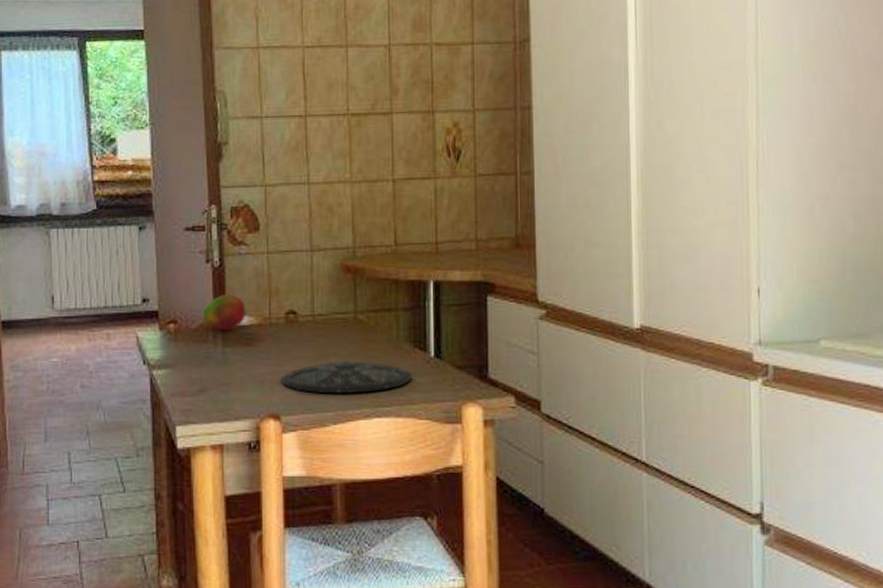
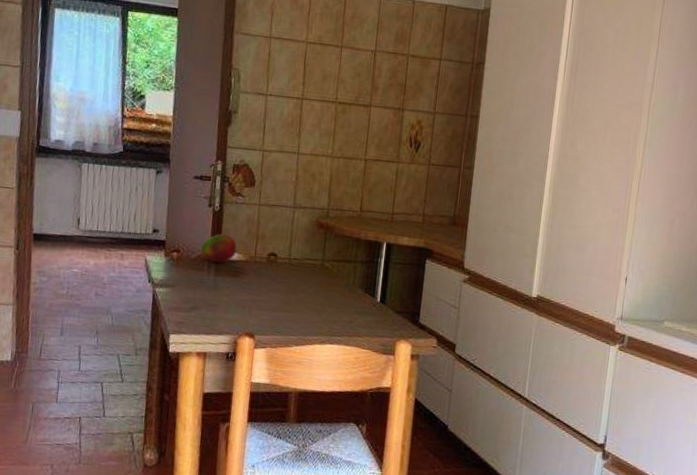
plate: present [280,360,411,394] -> none [258,297,361,324]

